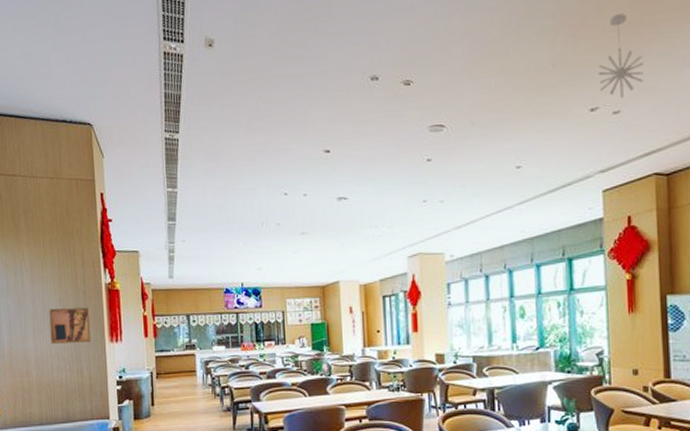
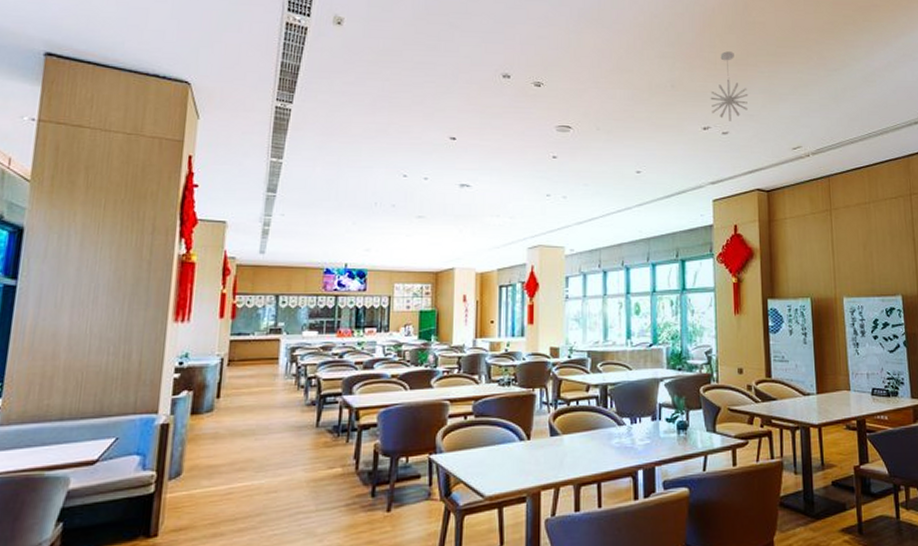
wall art: present [49,307,91,345] -> none [93,279,153,322]

